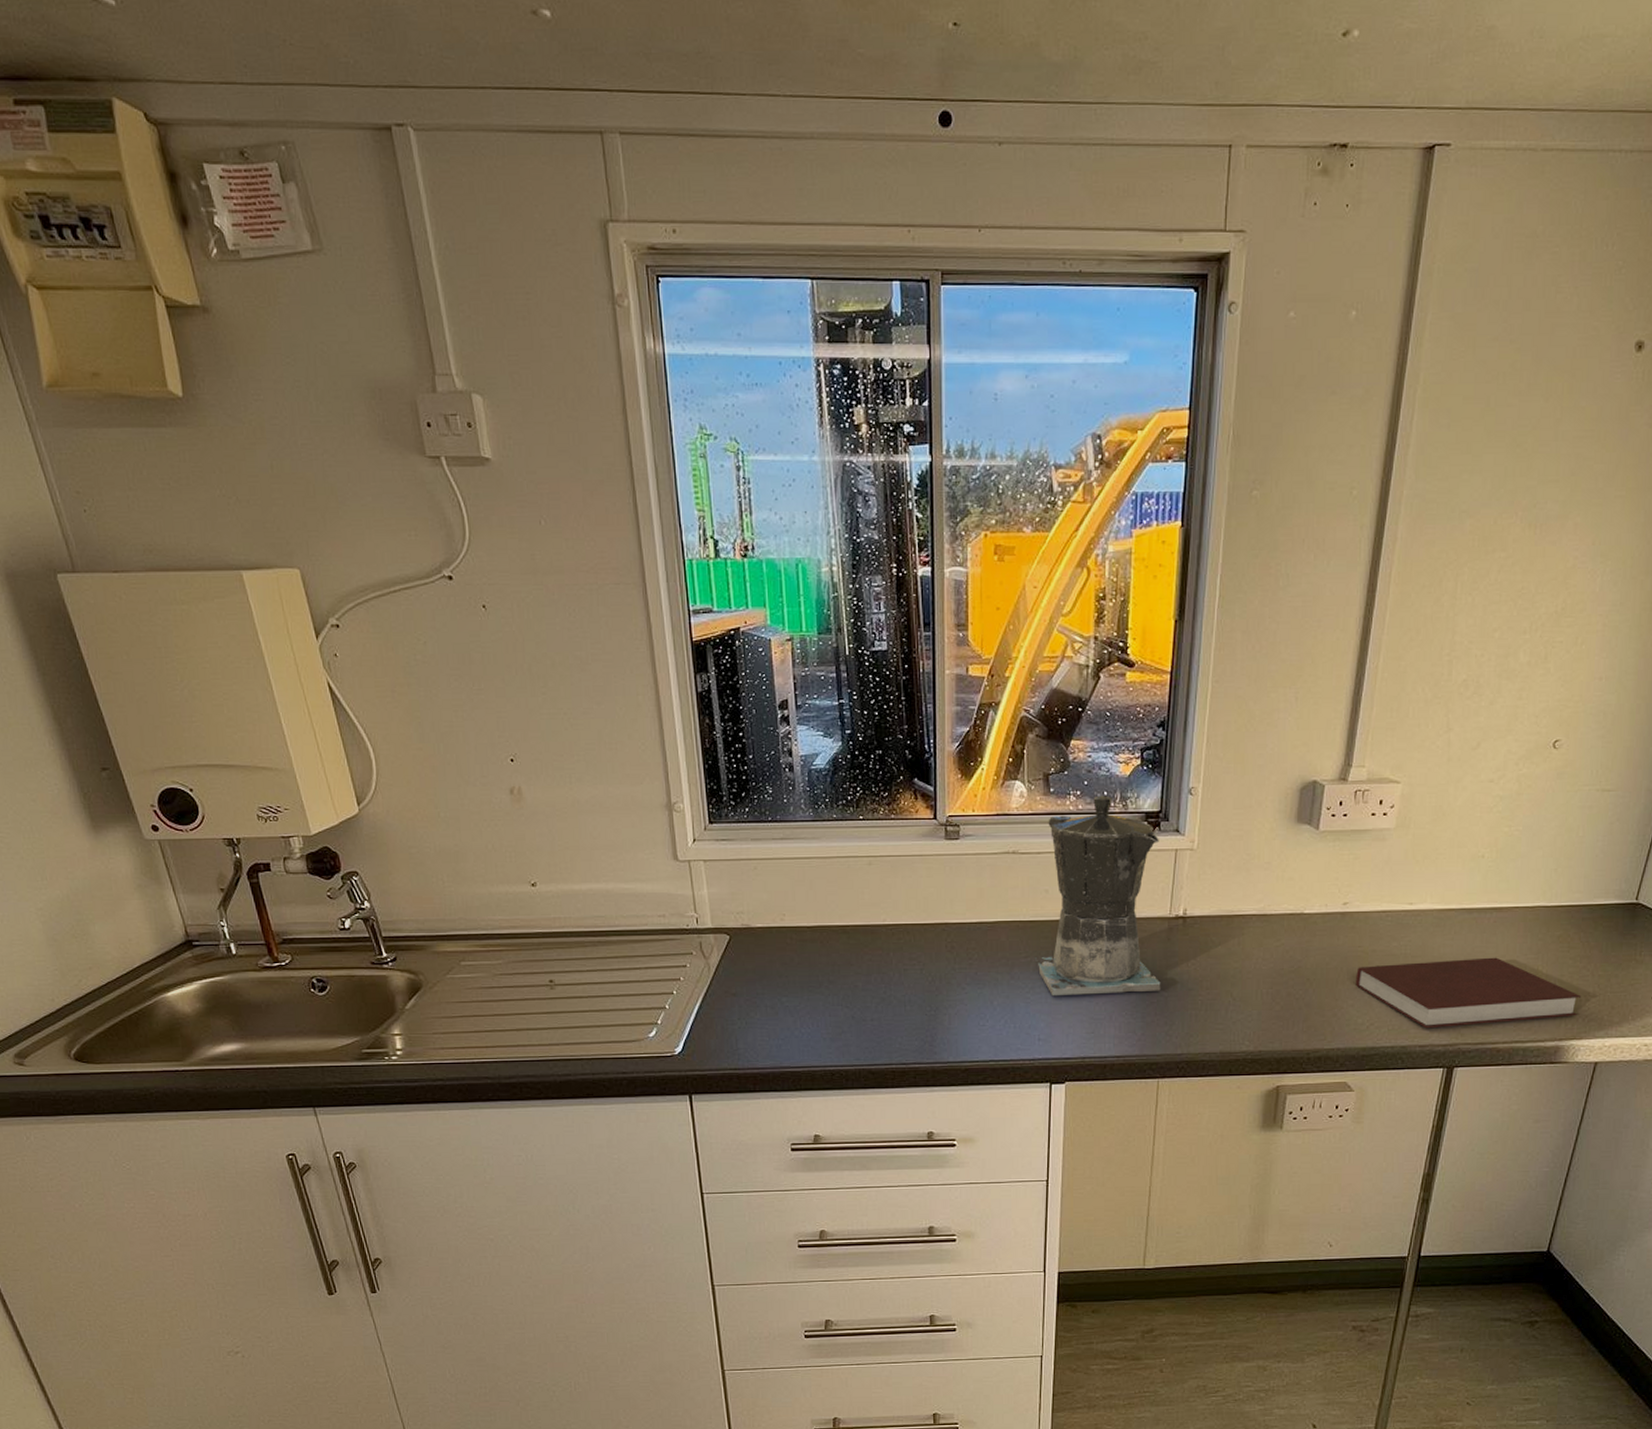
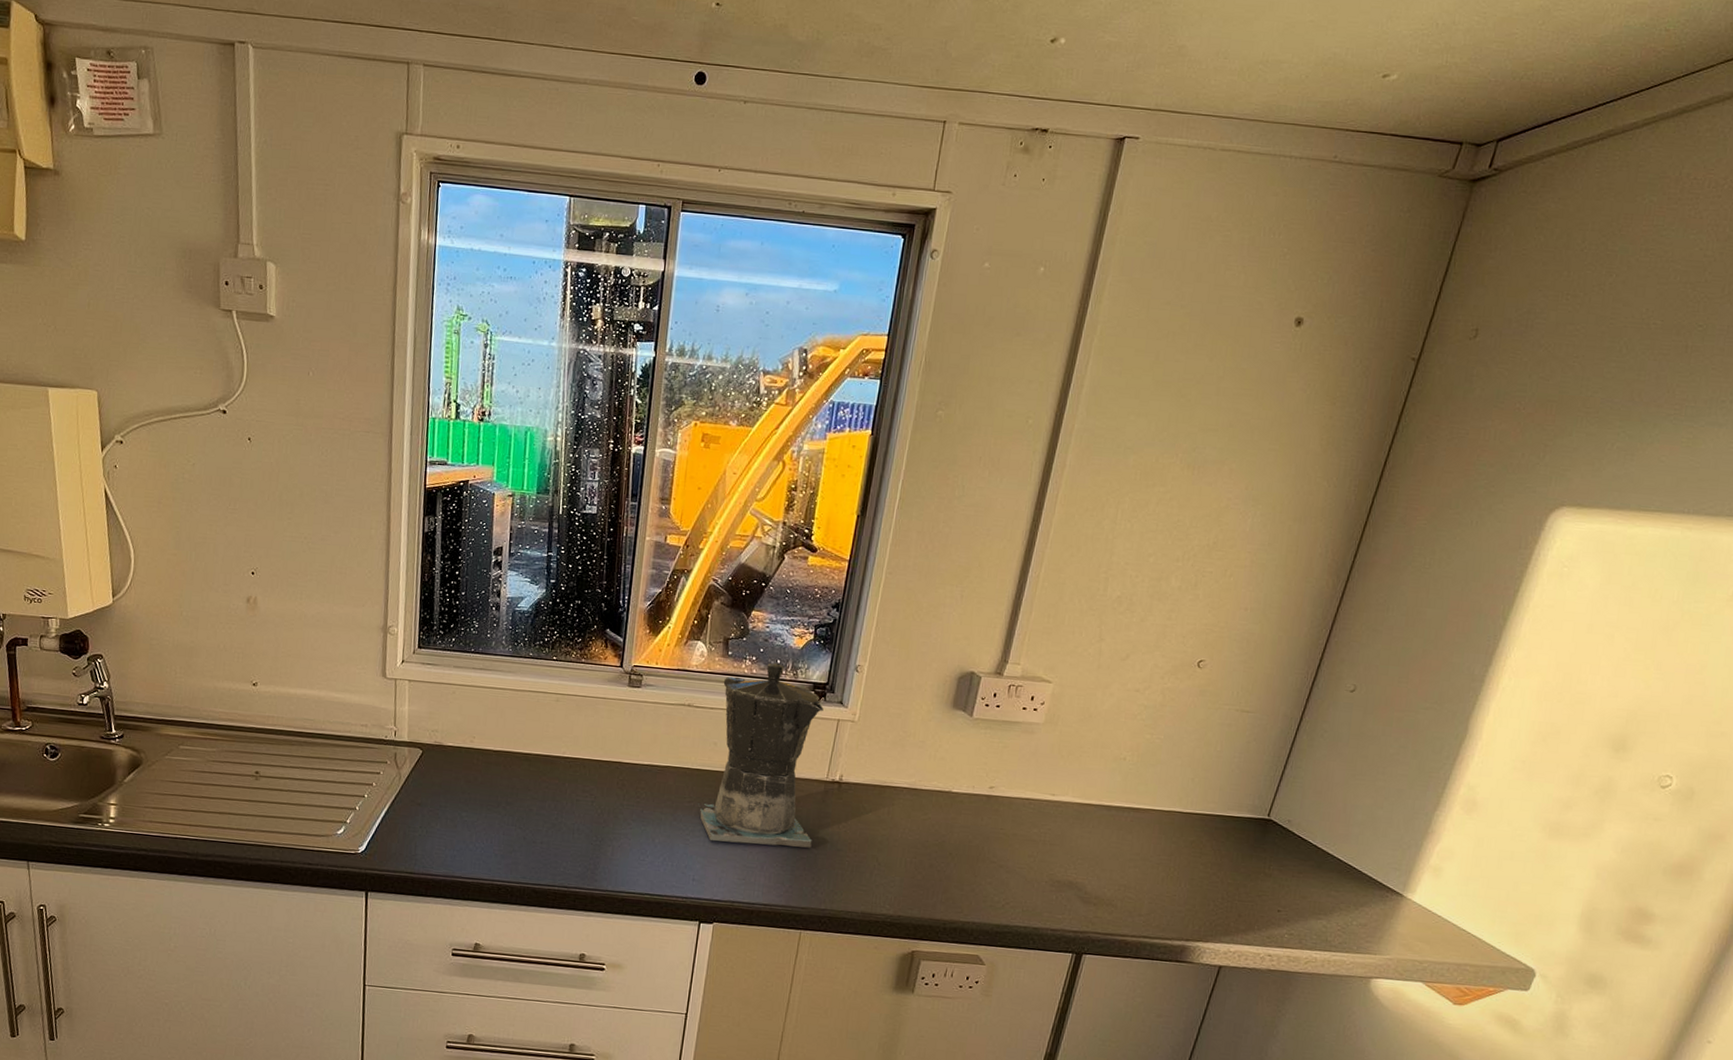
notebook: present [1356,957,1582,1029] -> none [995,848,1210,920]

